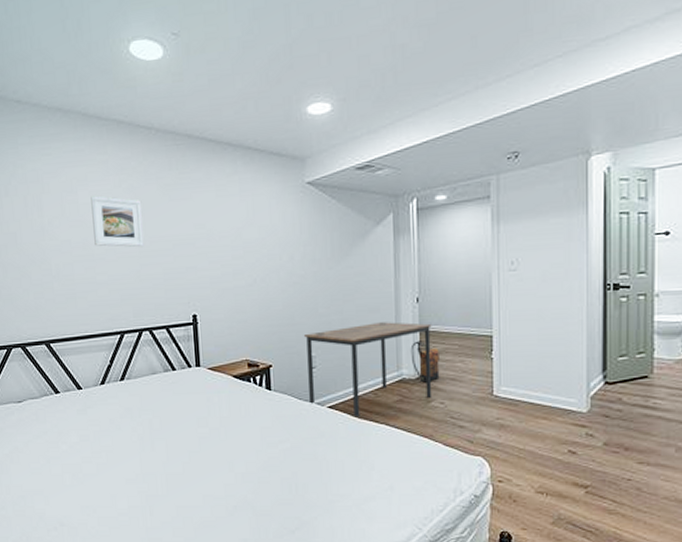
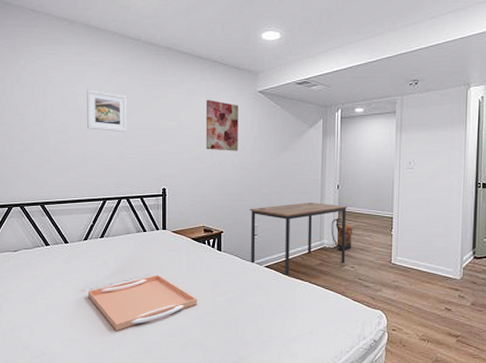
serving tray: none [109,423,245,495] -> present [87,274,197,331]
wall art: none [240,197,286,263] -> present [205,99,239,151]

